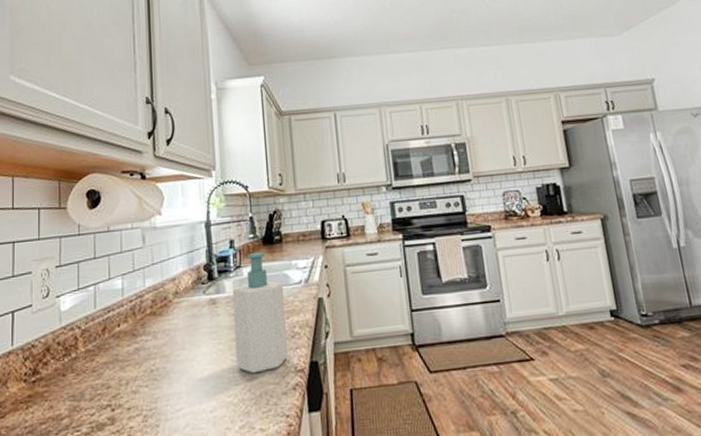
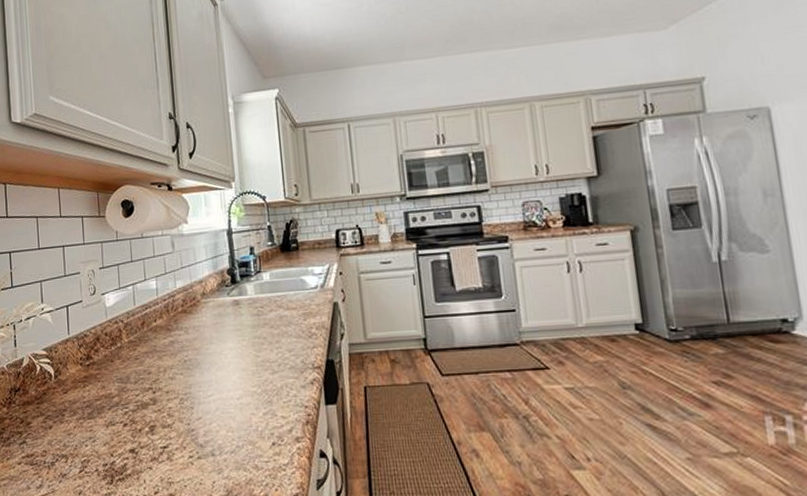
soap bottle: present [232,252,288,374] -> none [253,259,306,368]

